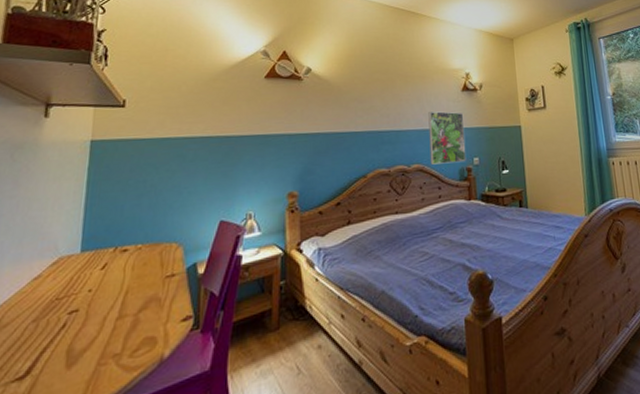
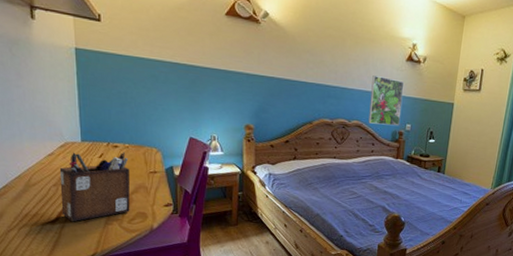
desk organizer: none [36,255,141,373] -> present [59,152,130,222]

